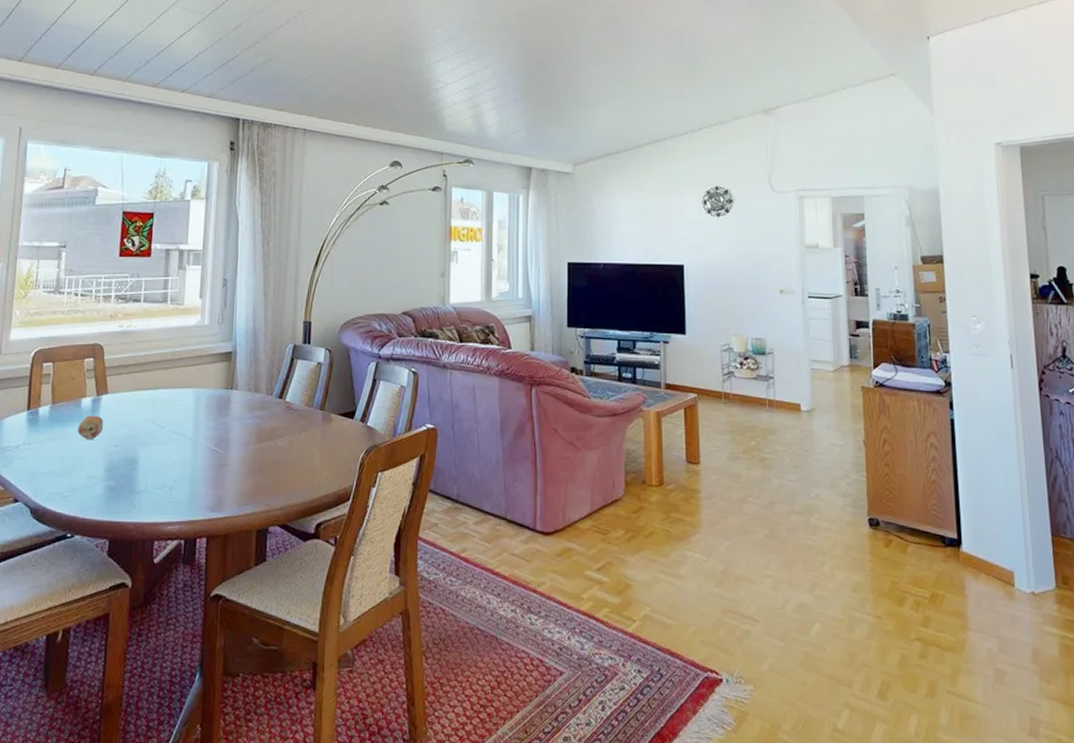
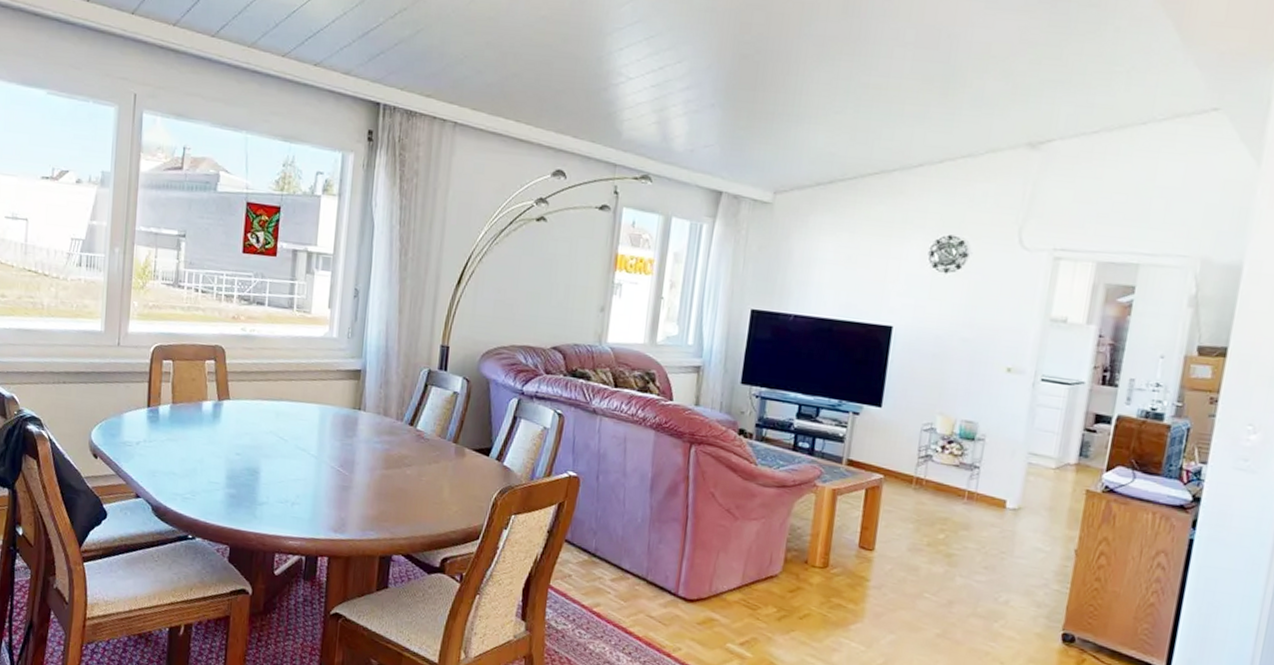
fruit: present [78,415,104,440] -> none [199,419,225,446]

